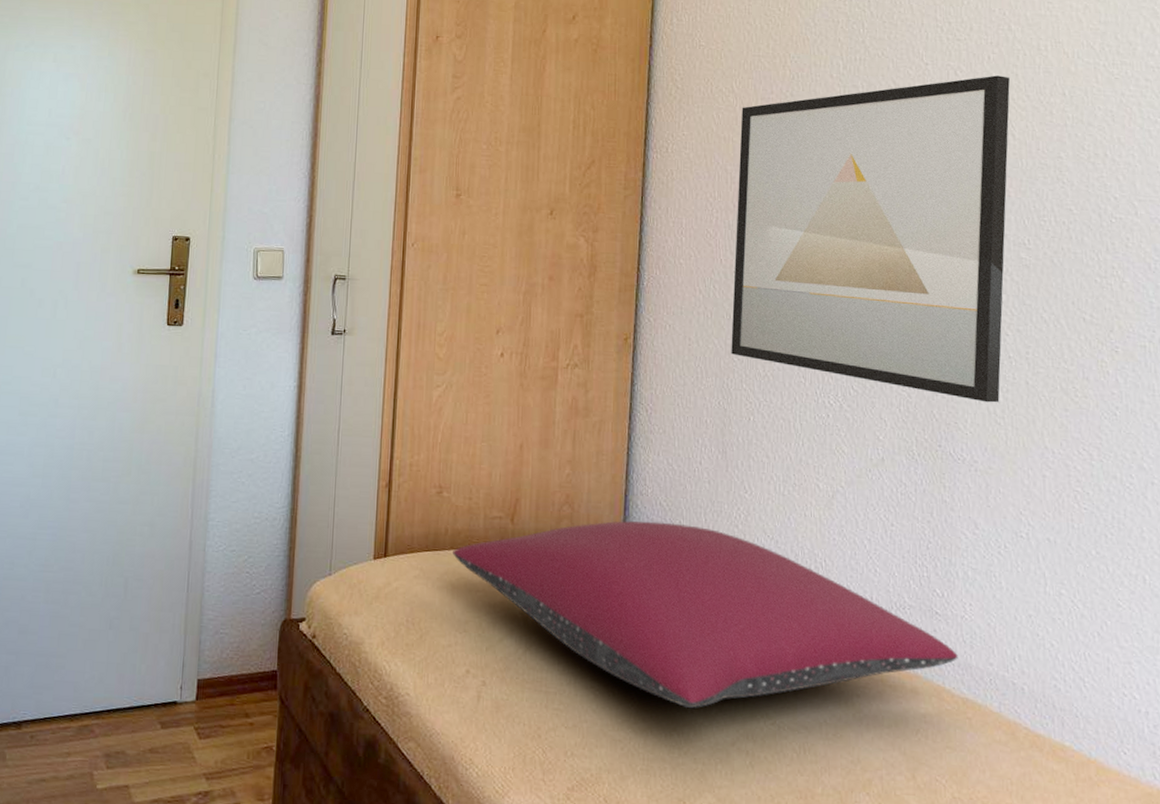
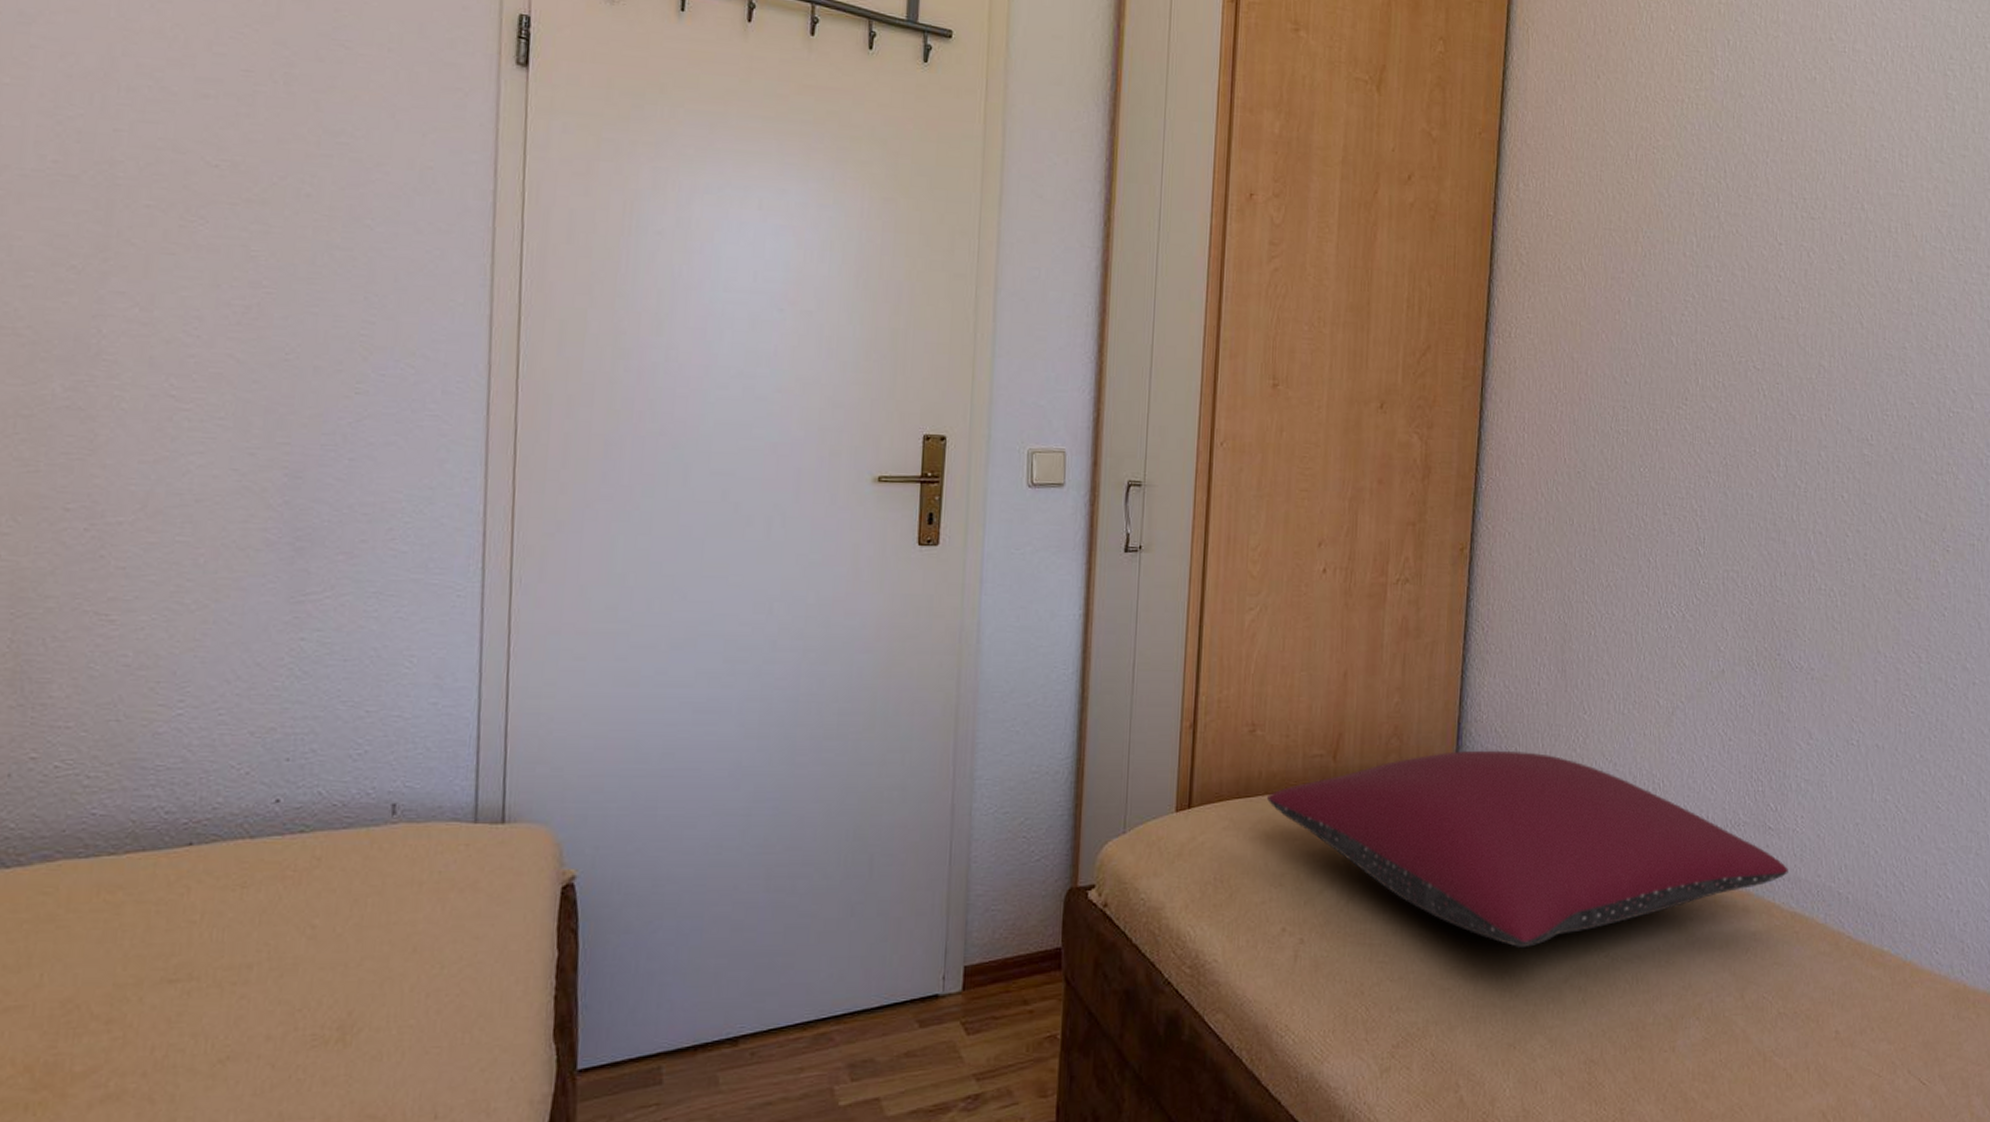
wall art: present [731,75,1010,403] -> none [1573,258,1860,608]

